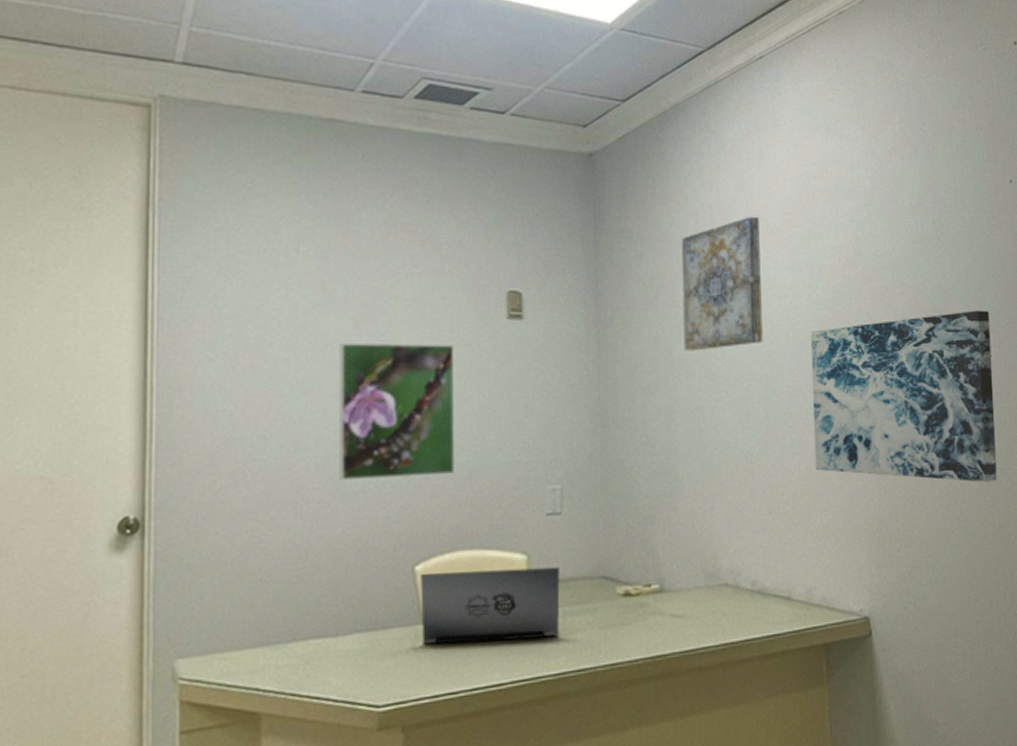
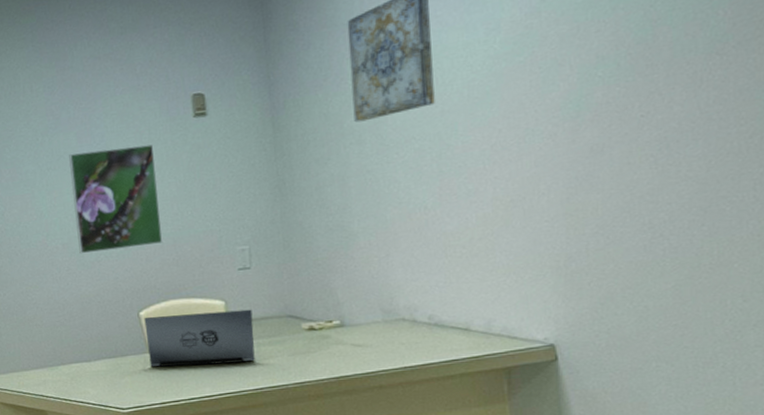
wall art: present [811,310,997,483] -> none [488,32,718,216]

